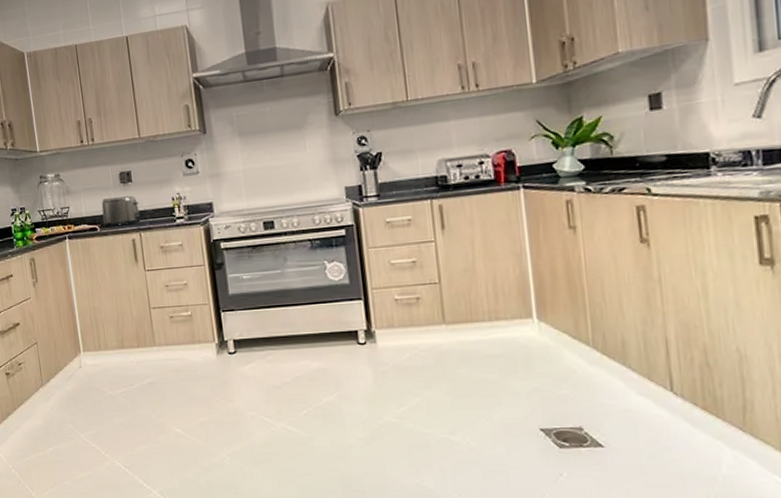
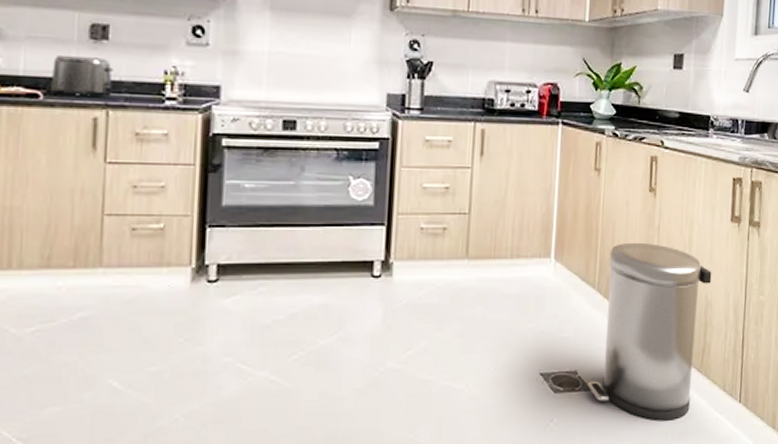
pedal bin: none [596,296,743,481] -> present [587,242,712,421]

